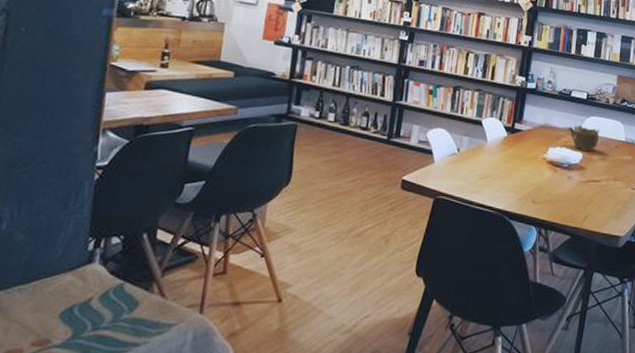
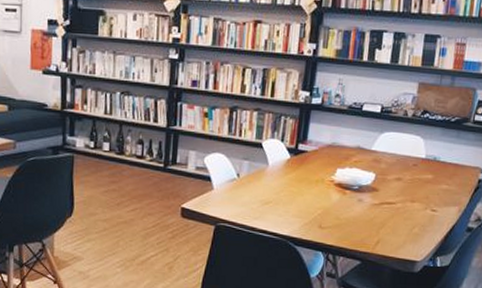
teapot: present [568,125,600,150] -> none [359,143,395,170]

